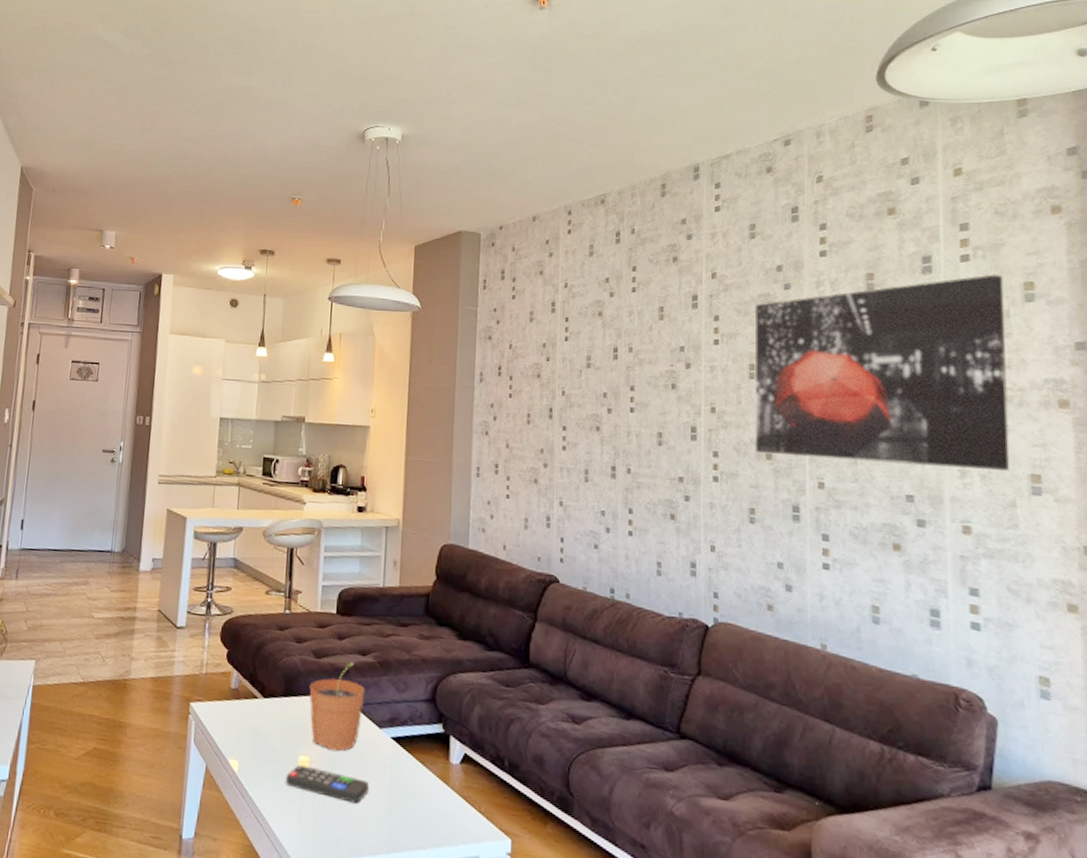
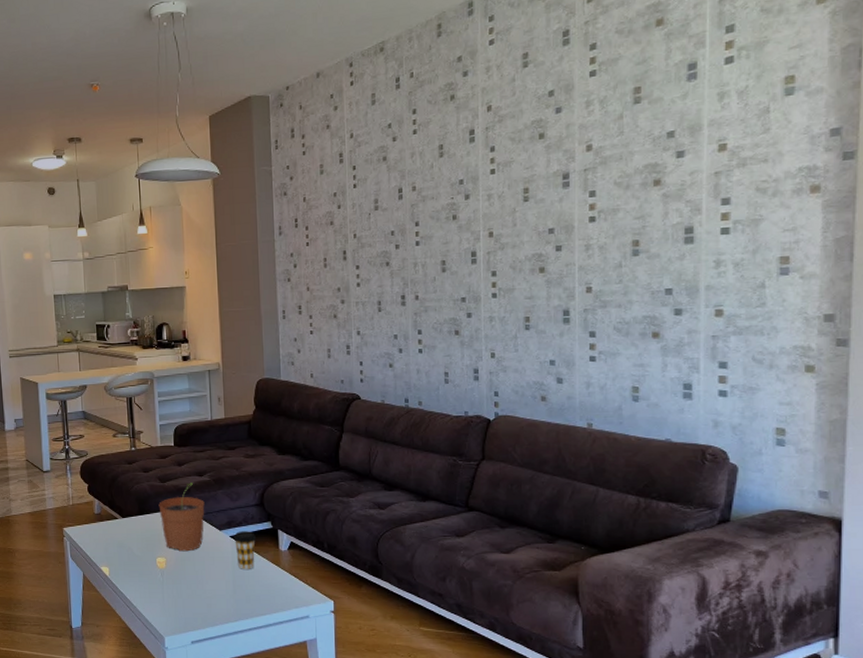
remote control: present [285,765,369,804] -> none [148,565,215,588]
coffee cup: none [395,732,424,785] -> present [233,531,257,569]
wall art: present [754,274,1010,471] -> none [527,72,766,267]

